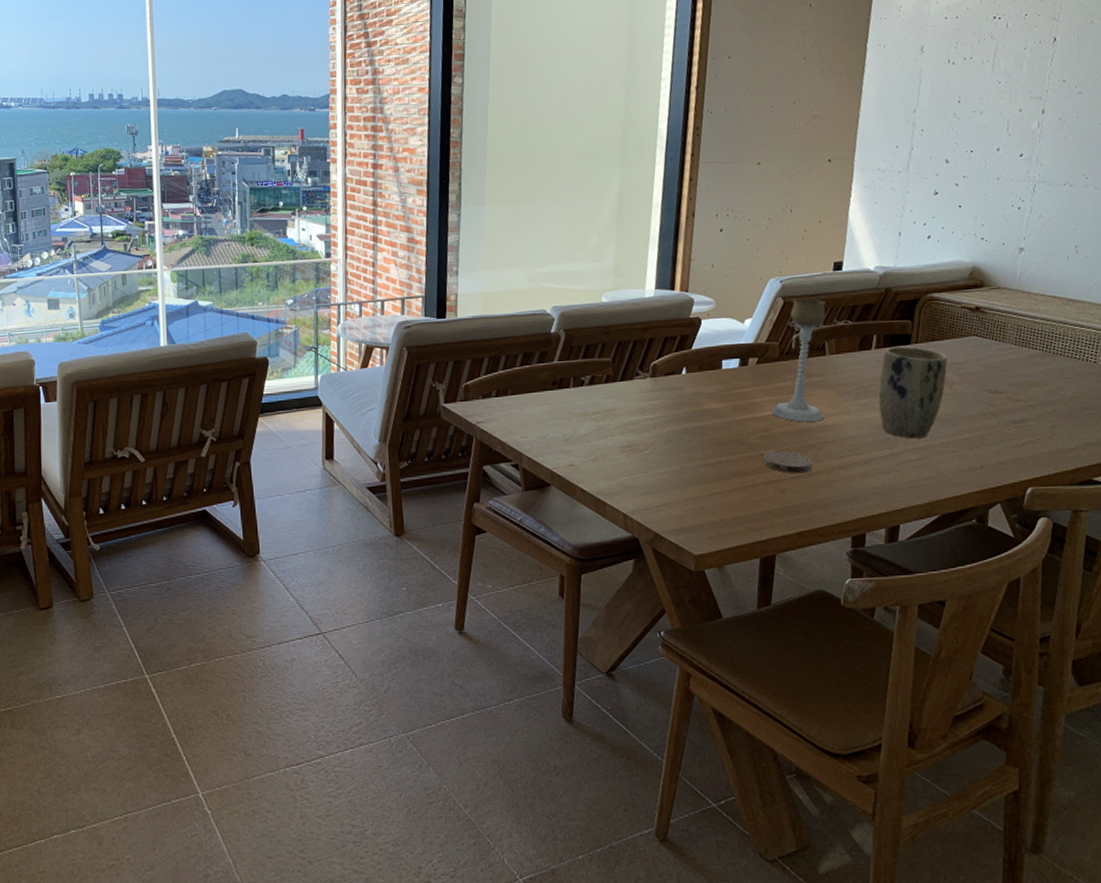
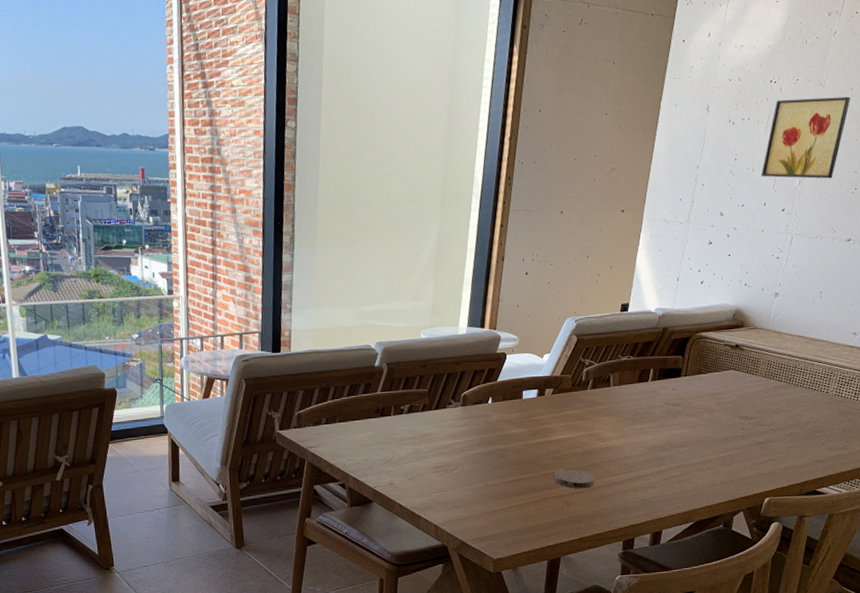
candle holder: present [771,297,826,422] -> none [562,335,613,445]
plant pot: present [878,347,948,439] -> none [652,379,710,458]
wall art: none [990,30,1093,120] -> present [761,96,851,179]

